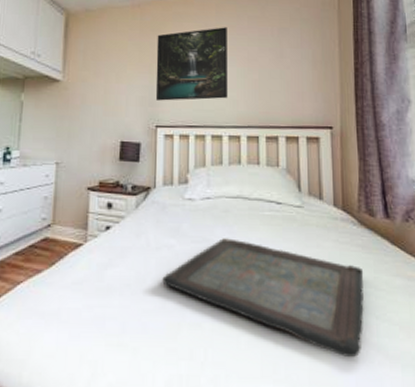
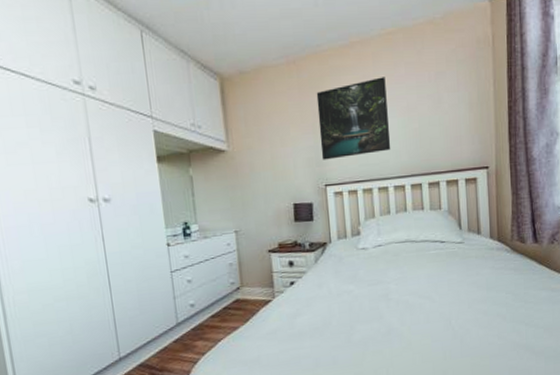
serving tray: present [162,238,364,357] -> none [345,278,516,358]

